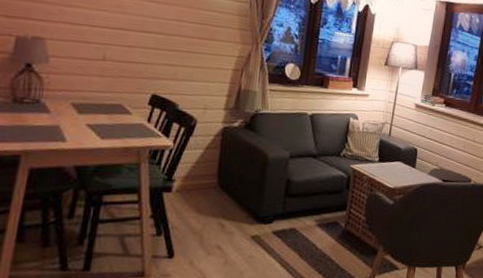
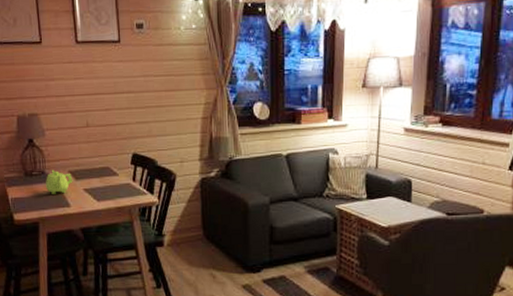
teapot: none [37,99,75,127] -> present [45,169,73,194]

